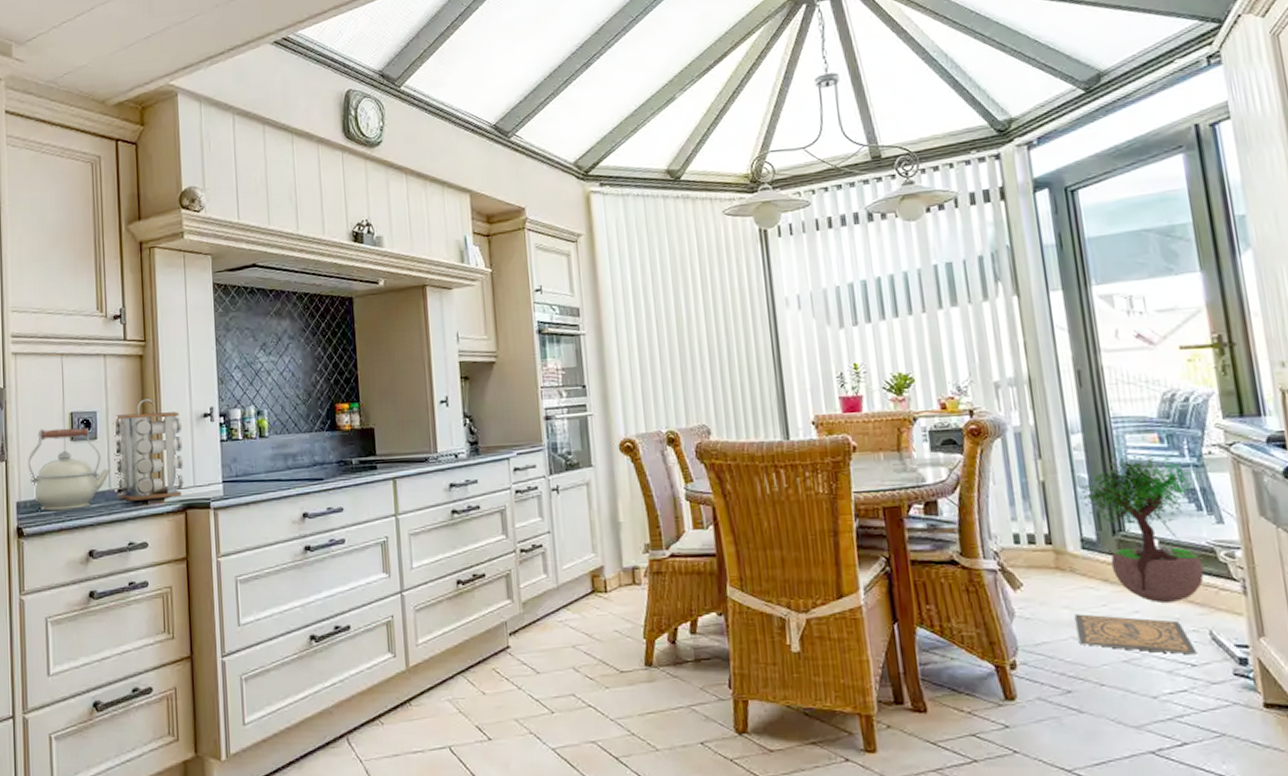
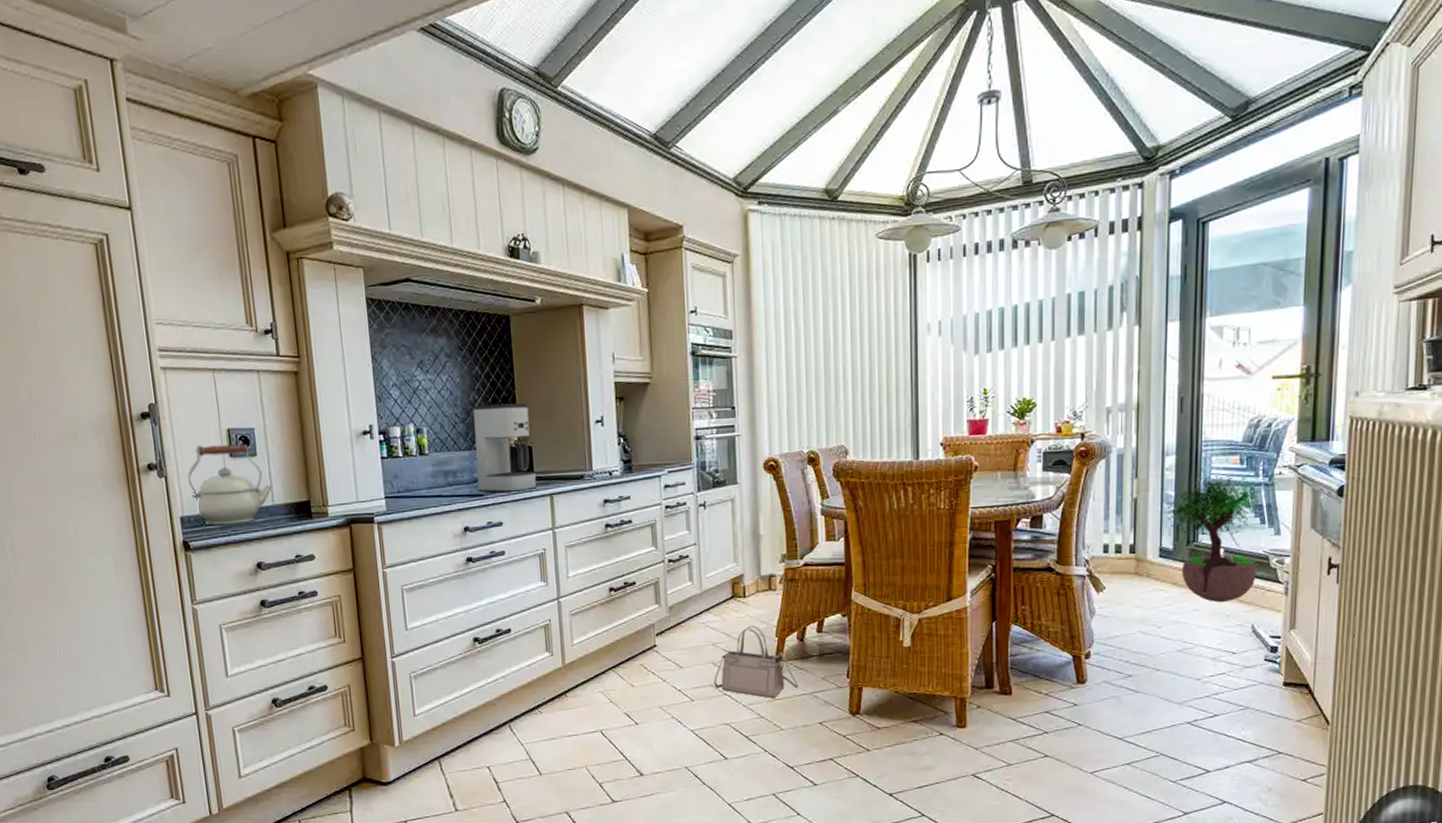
spice rack: present [113,398,184,502] -> none [271,416,347,517]
coffee maker: none [314,383,379,477] -> present [473,402,537,493]
handbag: none [576,624,673,712] -> present [714,625,798,699]
doormat: present [1074,614,1198,655] -> none [1144,612,1239,645]

